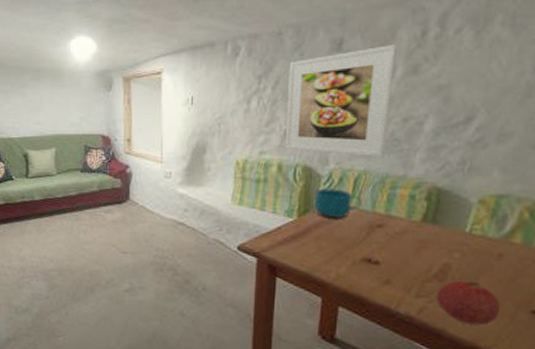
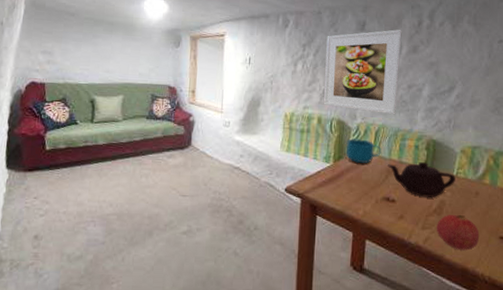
teapot: none [370,215,468,261] -> present [388,161,455,199]

